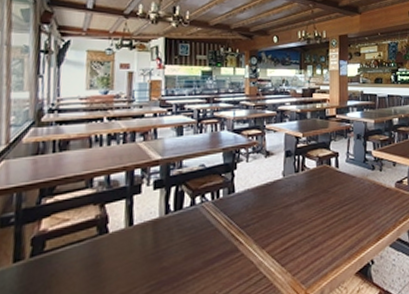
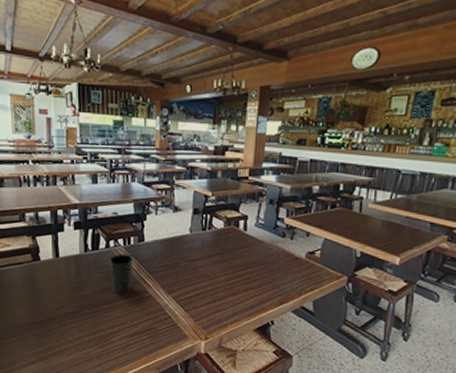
cup: none [194,209,222,259] -> present [109,253,133,294]

